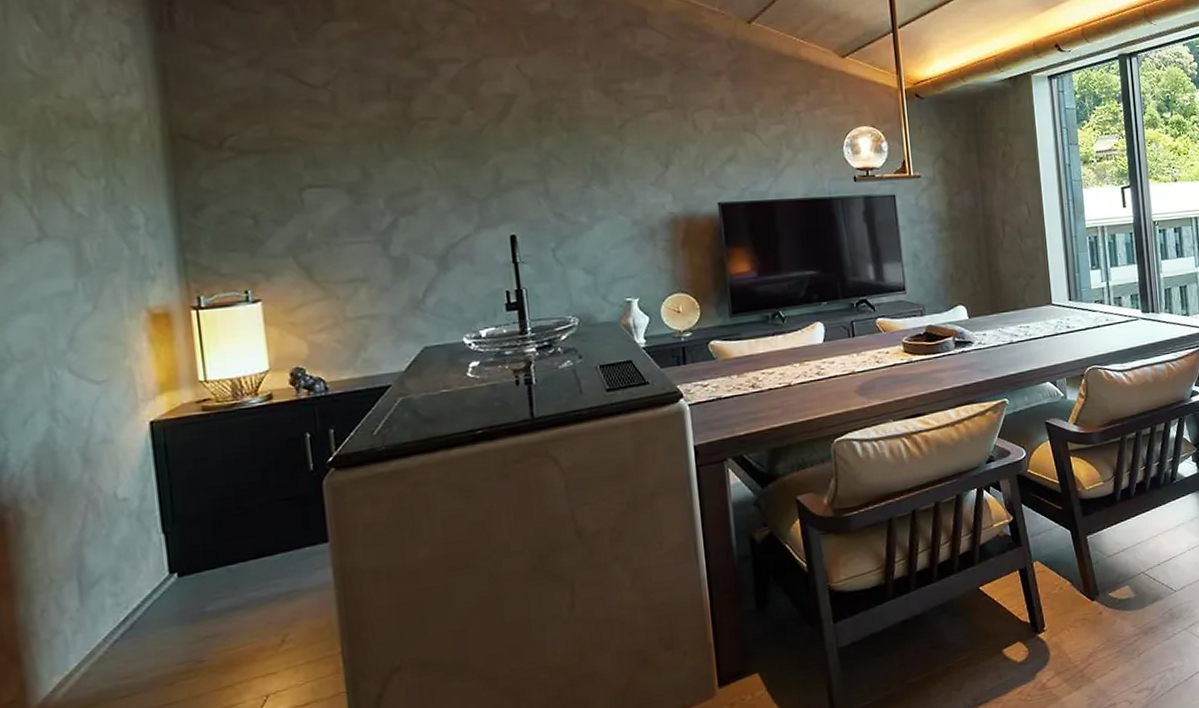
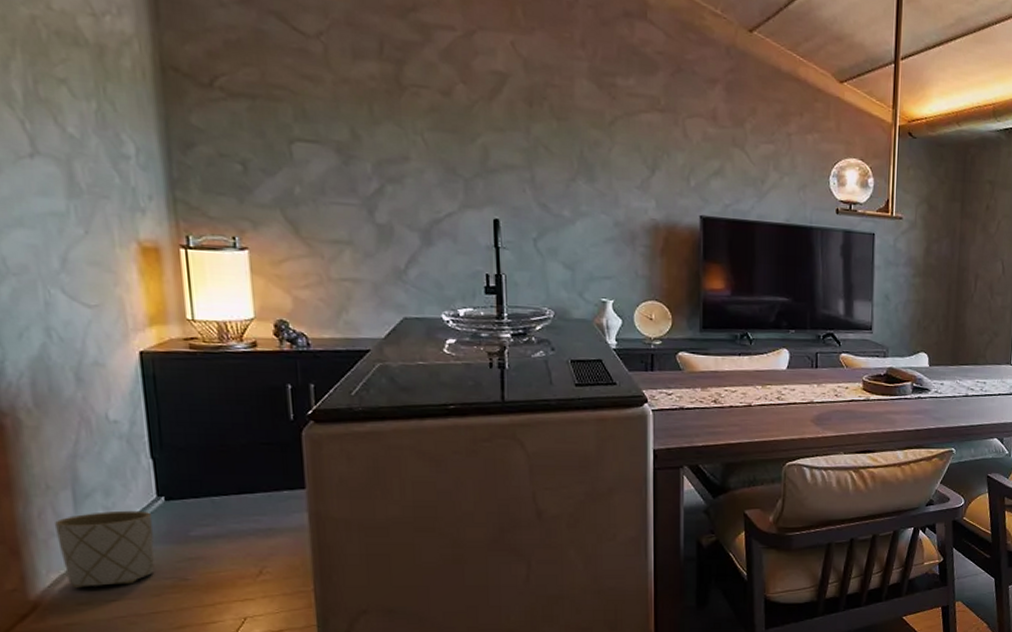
planter: none [58,591,168,689] -> present [54,510,155,588]

